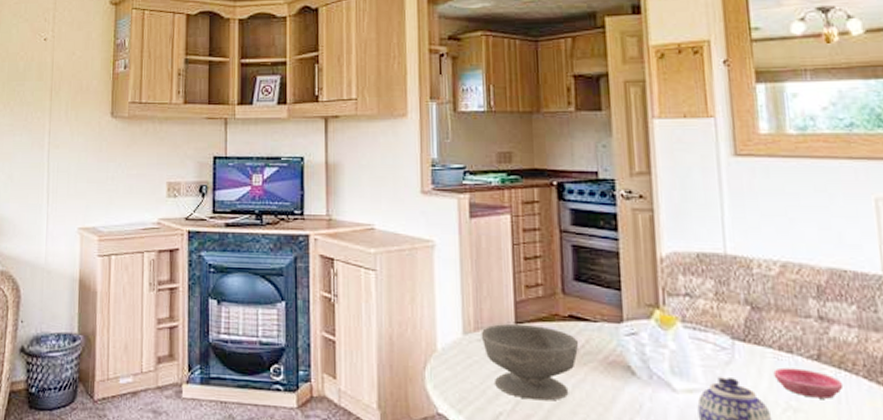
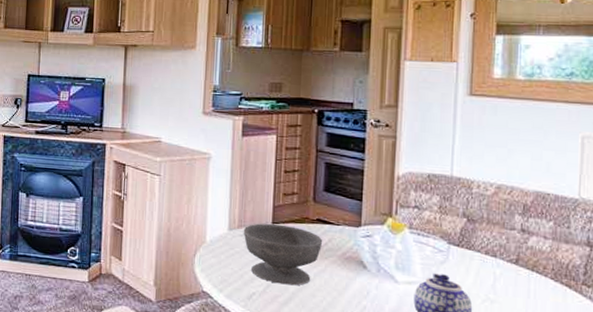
saucer: present [773,367,844,399] -> none [478,268,534,294]

